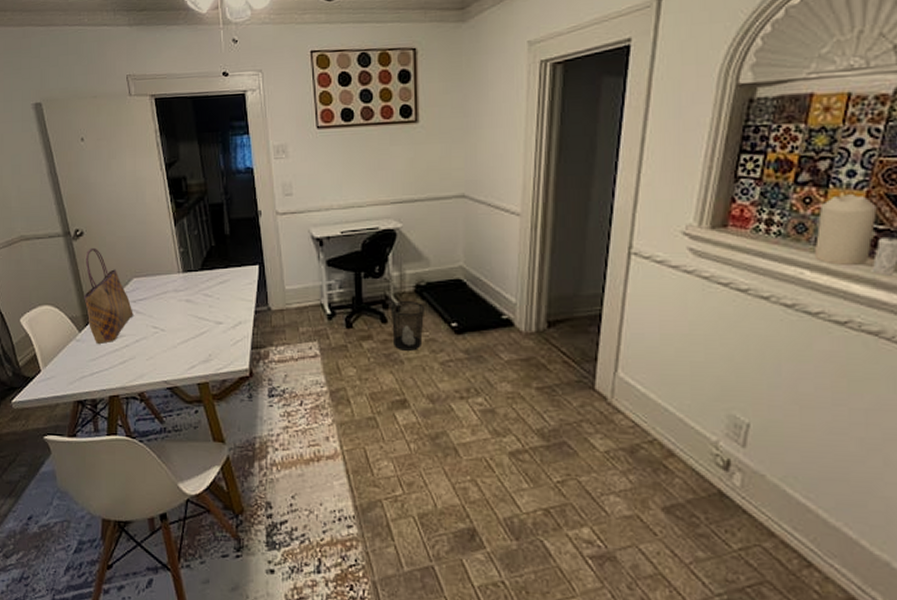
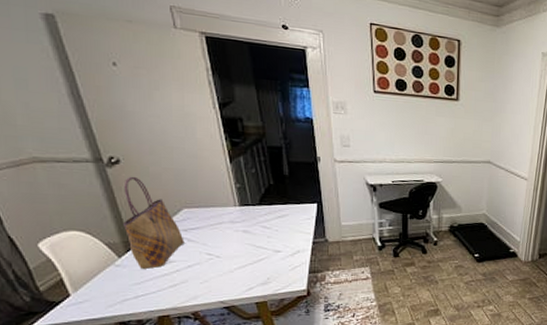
waste bin: present [390,301,426,351] -> none [430,237,457,274]

